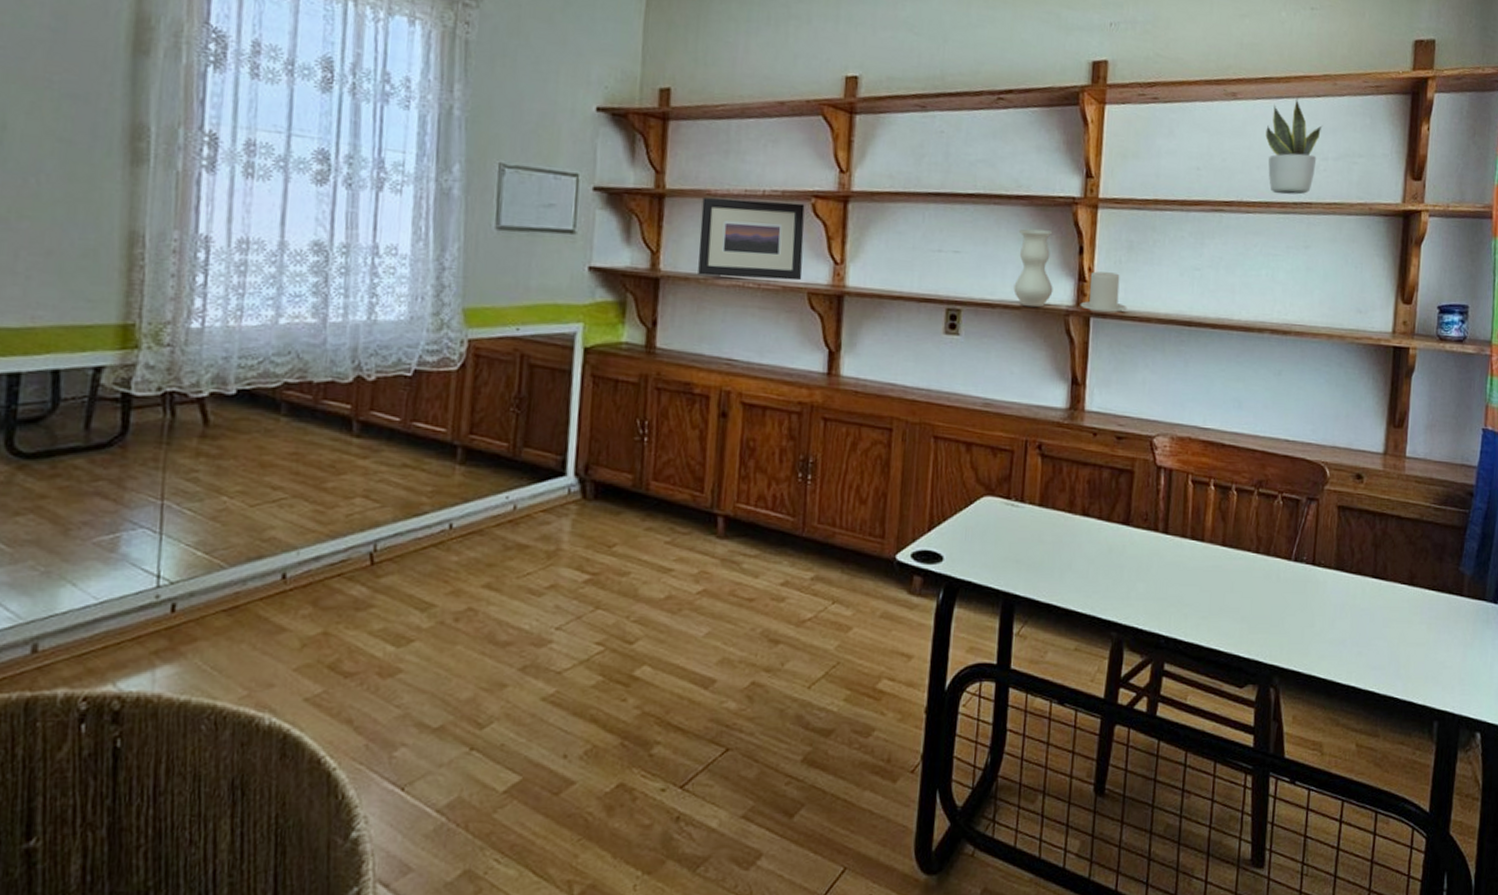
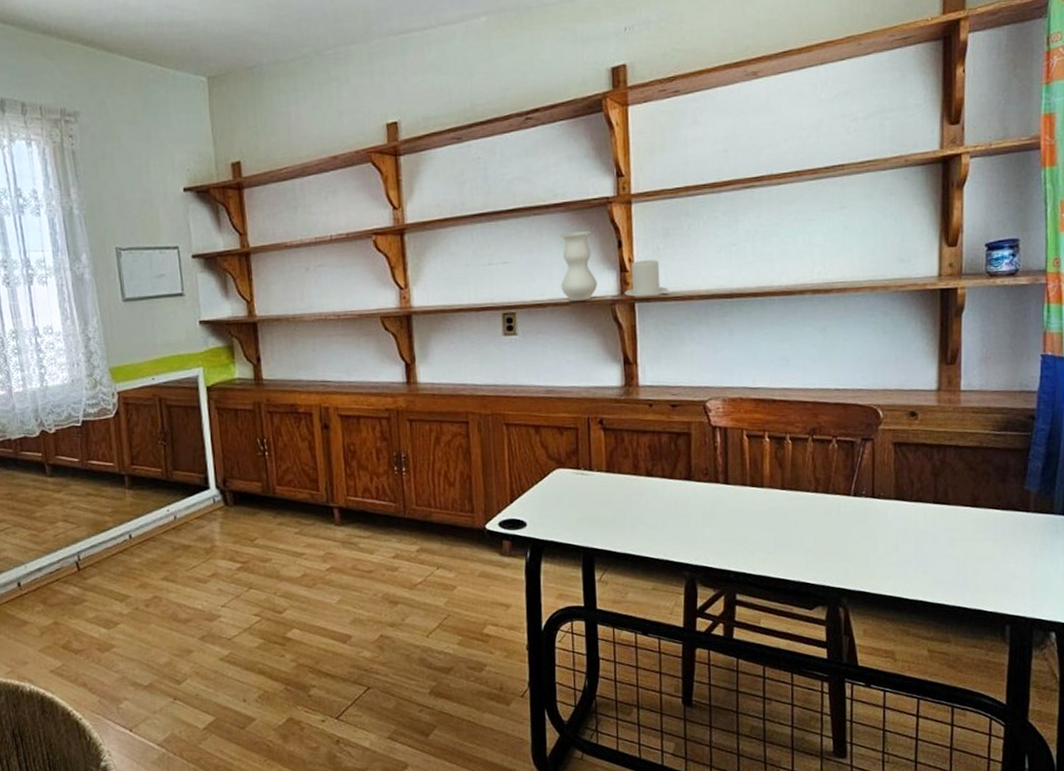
picture frame: present [698,197,805,281] -> none [281,241,374,315]
potted plant: present [1265,97,1323,195] -> none [790,64,849,162]

